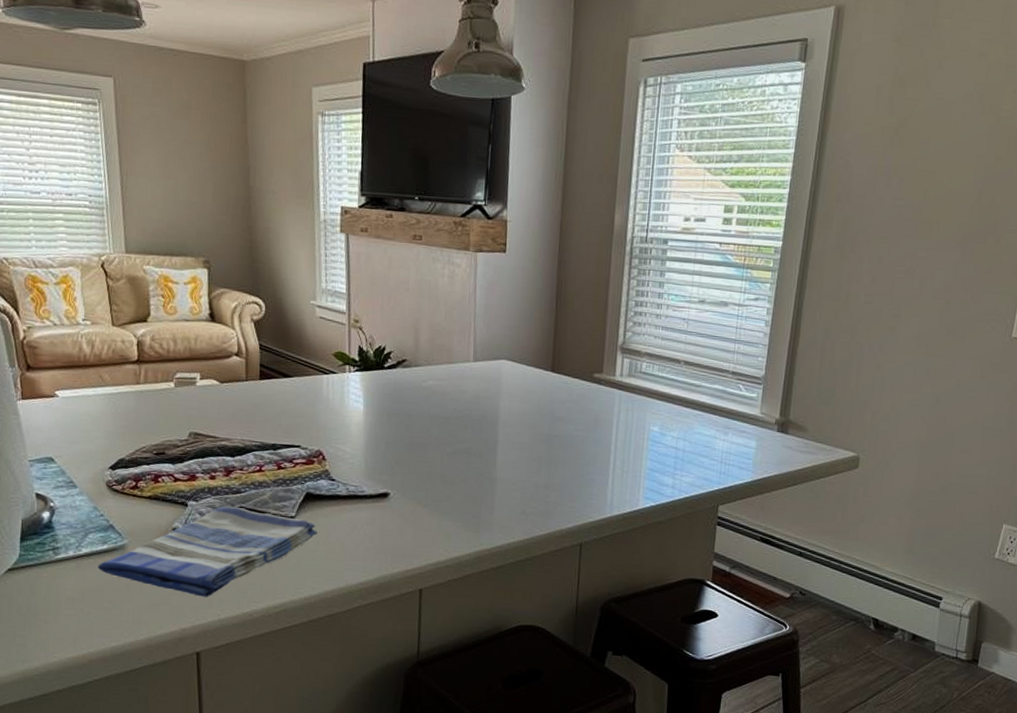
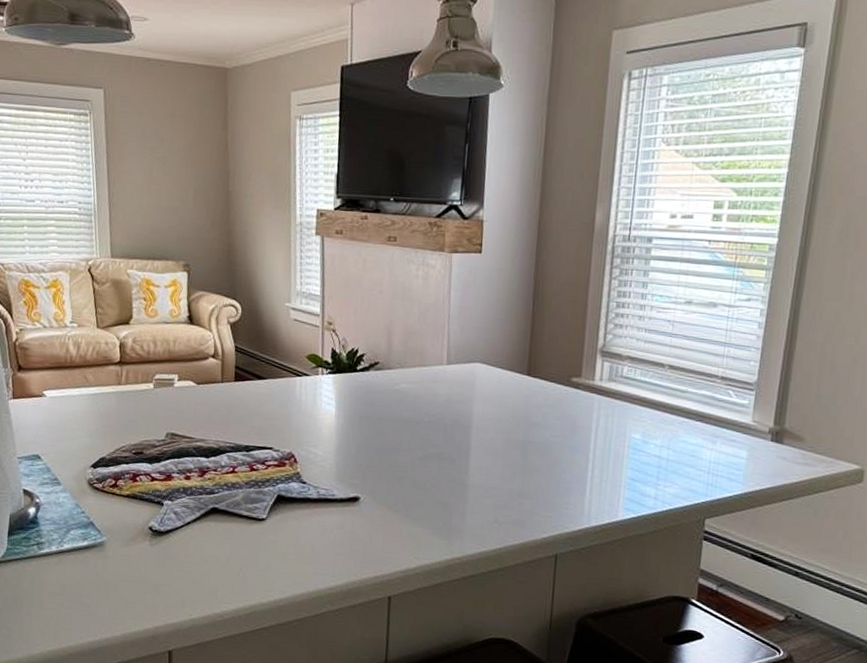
dish towel: present [97,506,319,597] -> none [78,506,289,596]

